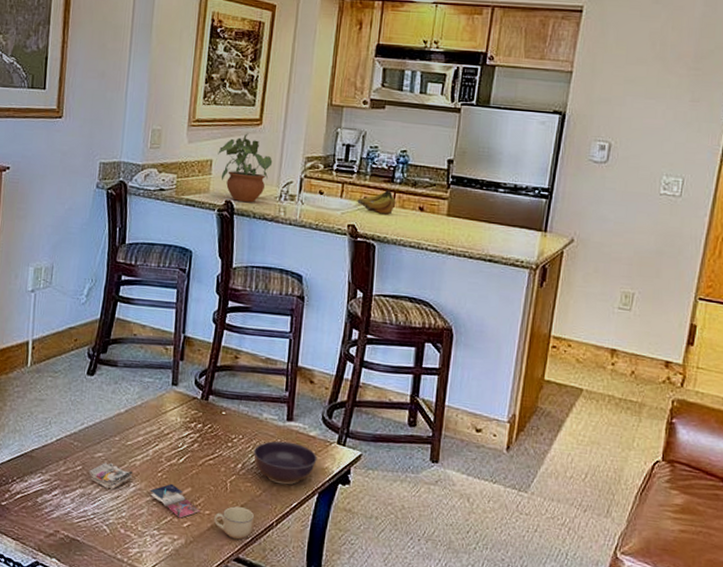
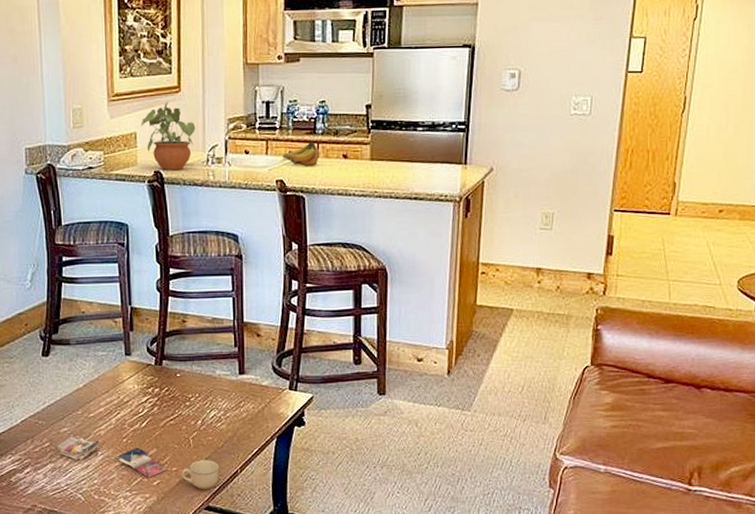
bowl: present [253,441,317,485] -> none [211,394,272,434]

